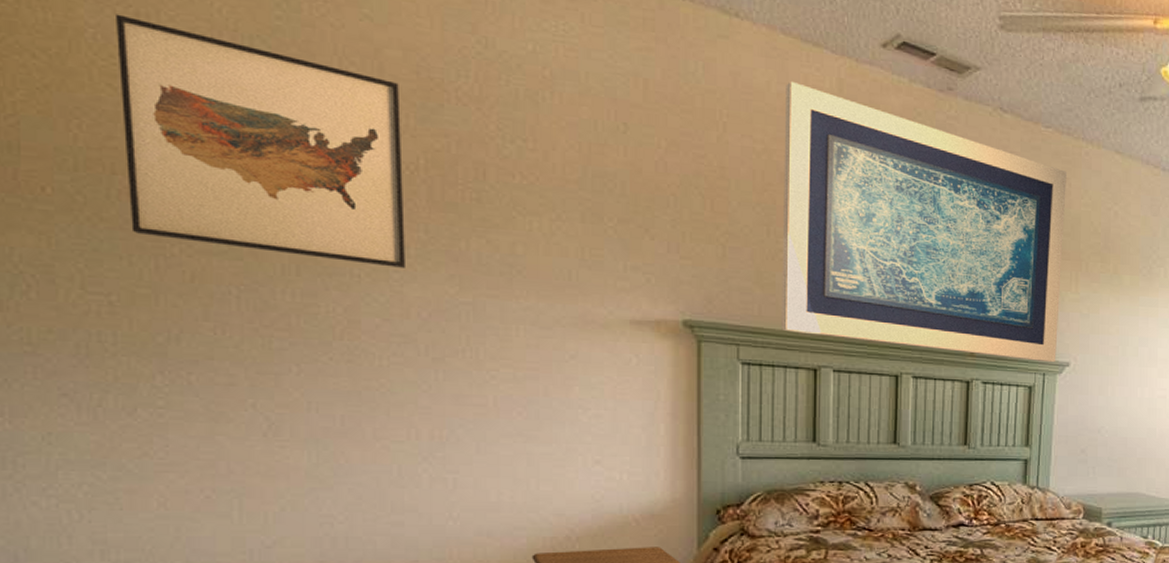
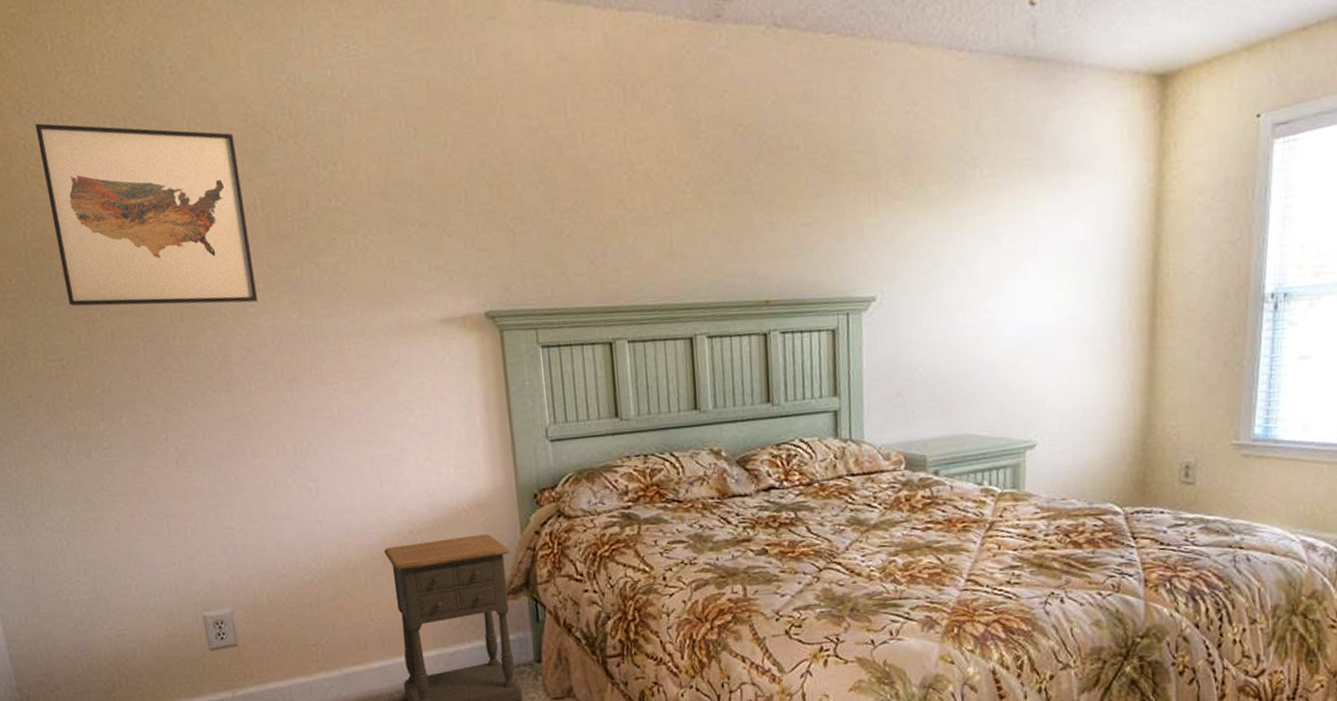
wall art: present [781,82,1066,363] -> none [553,48,860,308]

